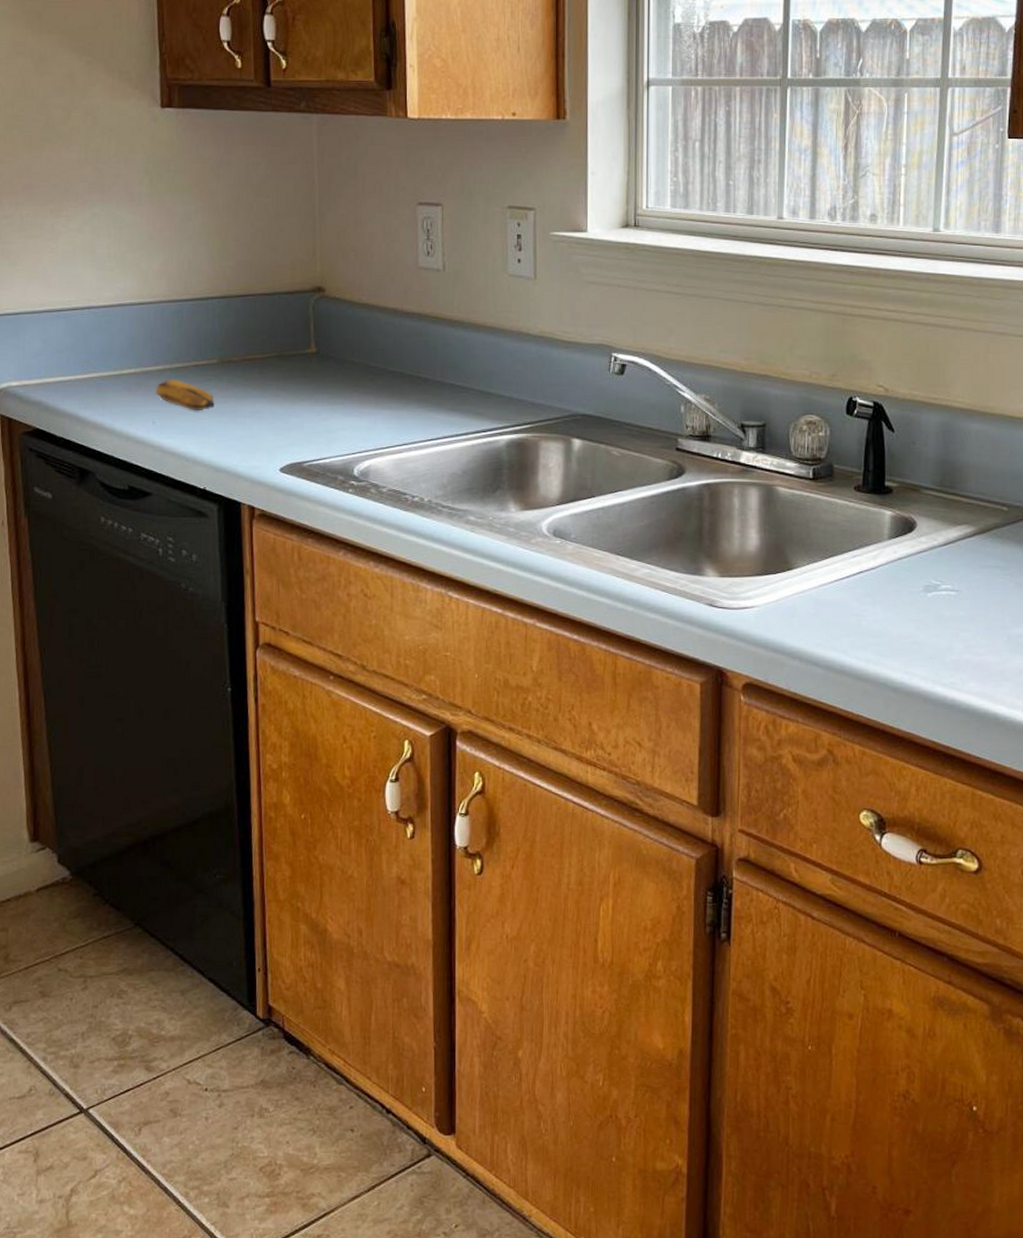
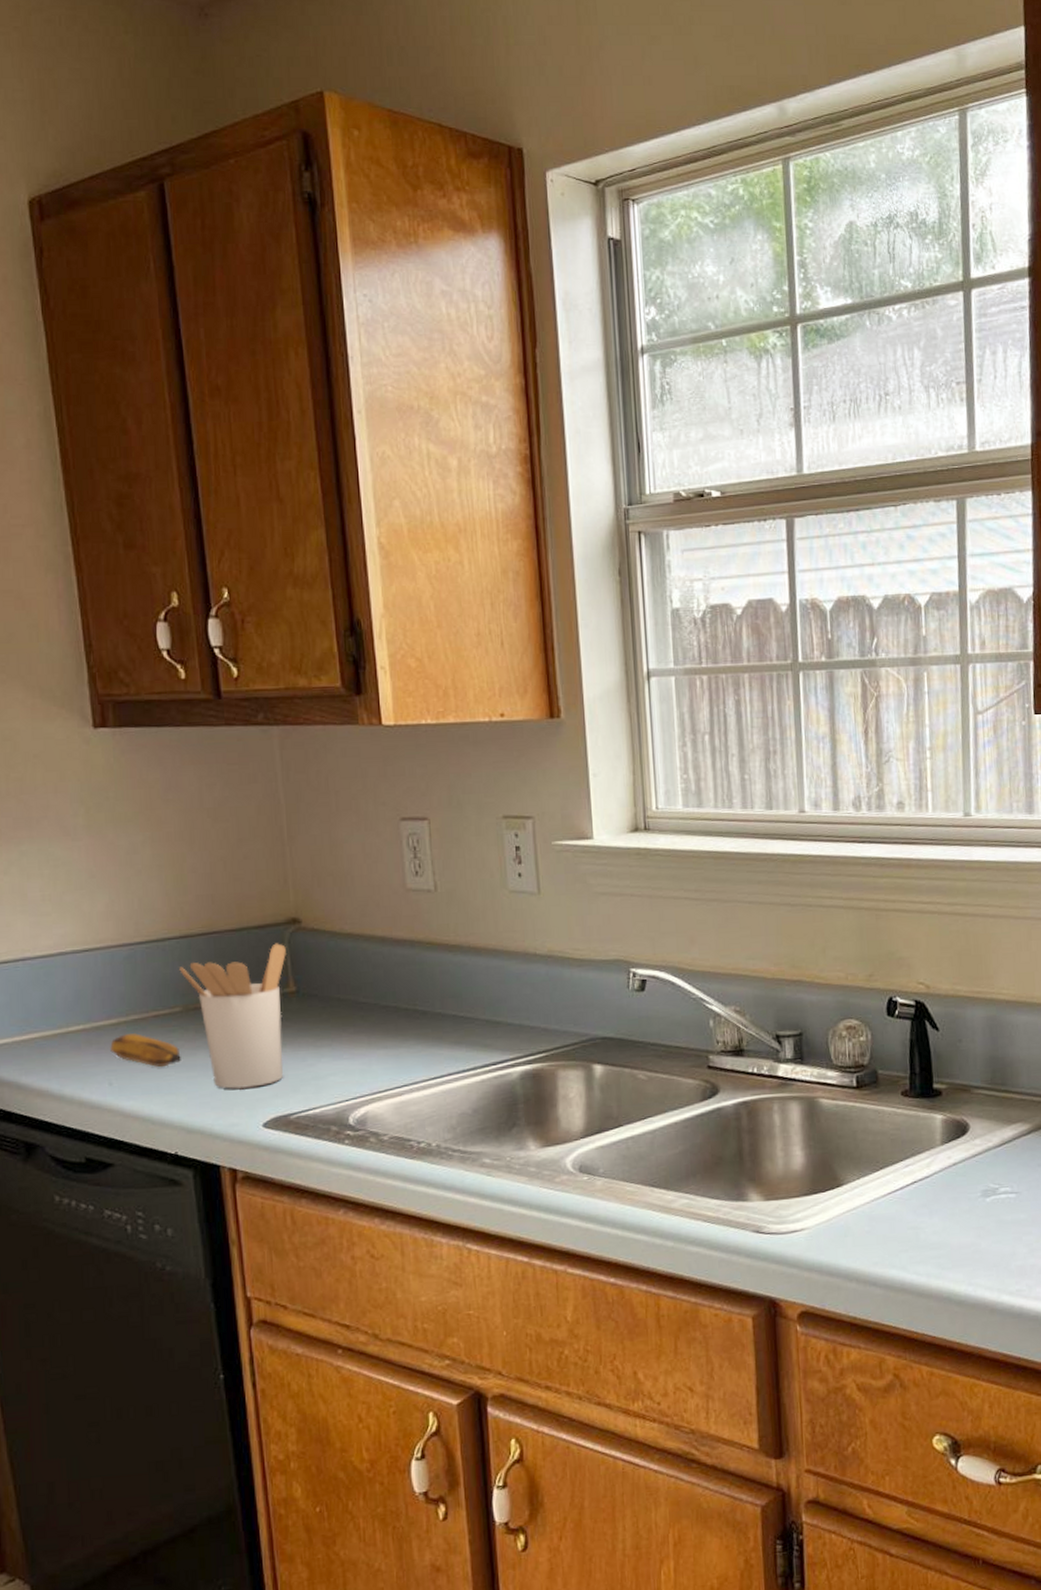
utensil holder: none [218,308,310,437] -> present [179,943,286,1090]

